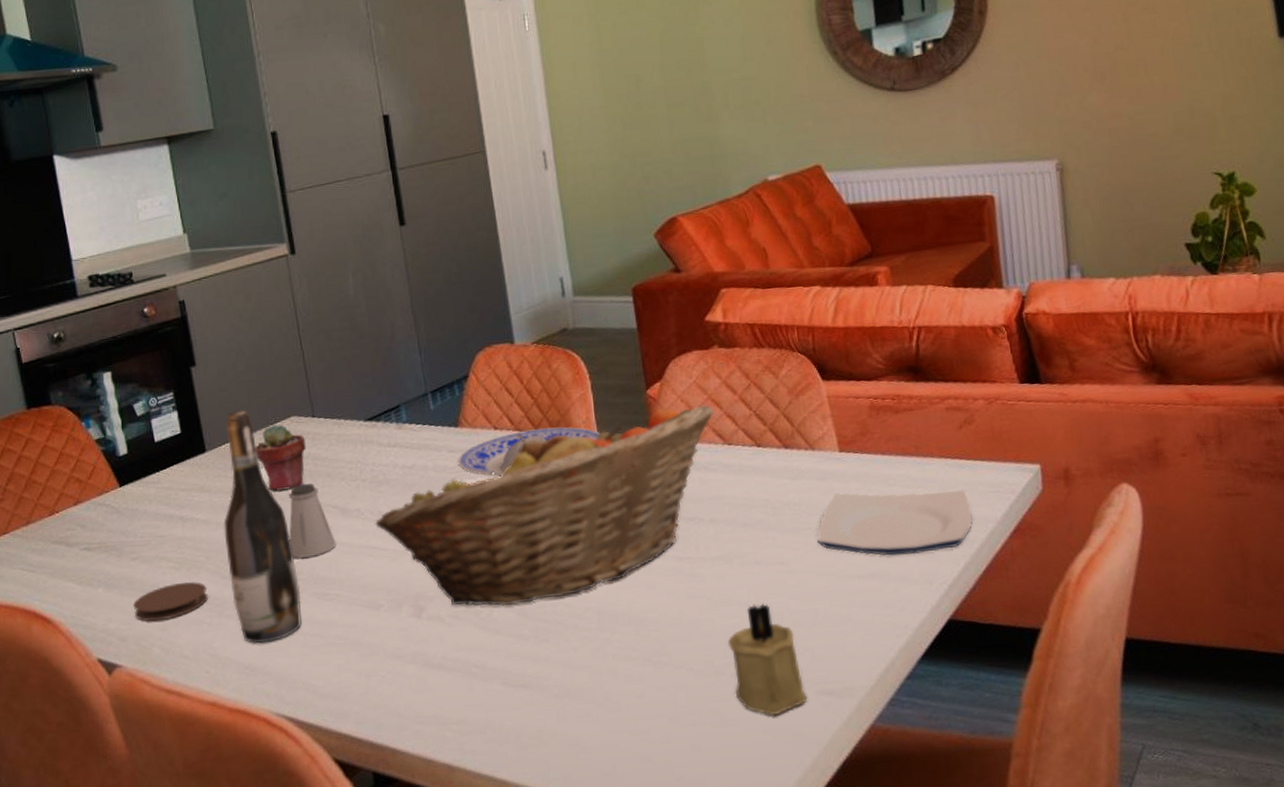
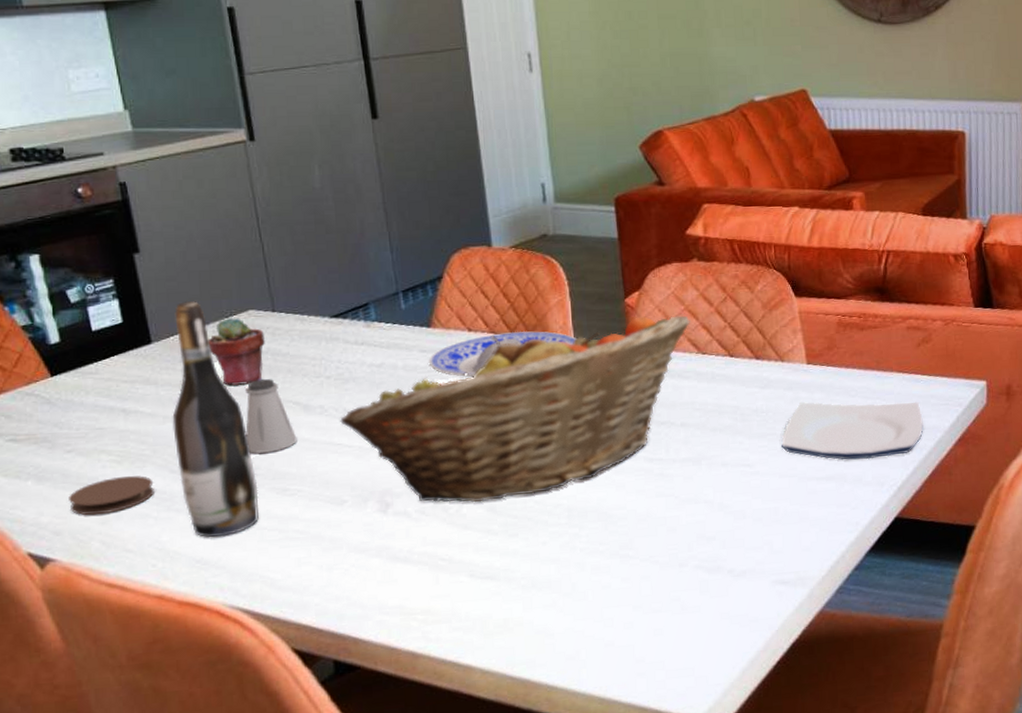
candle: present [727,603,808,715] -> none [692,501,764,603]

